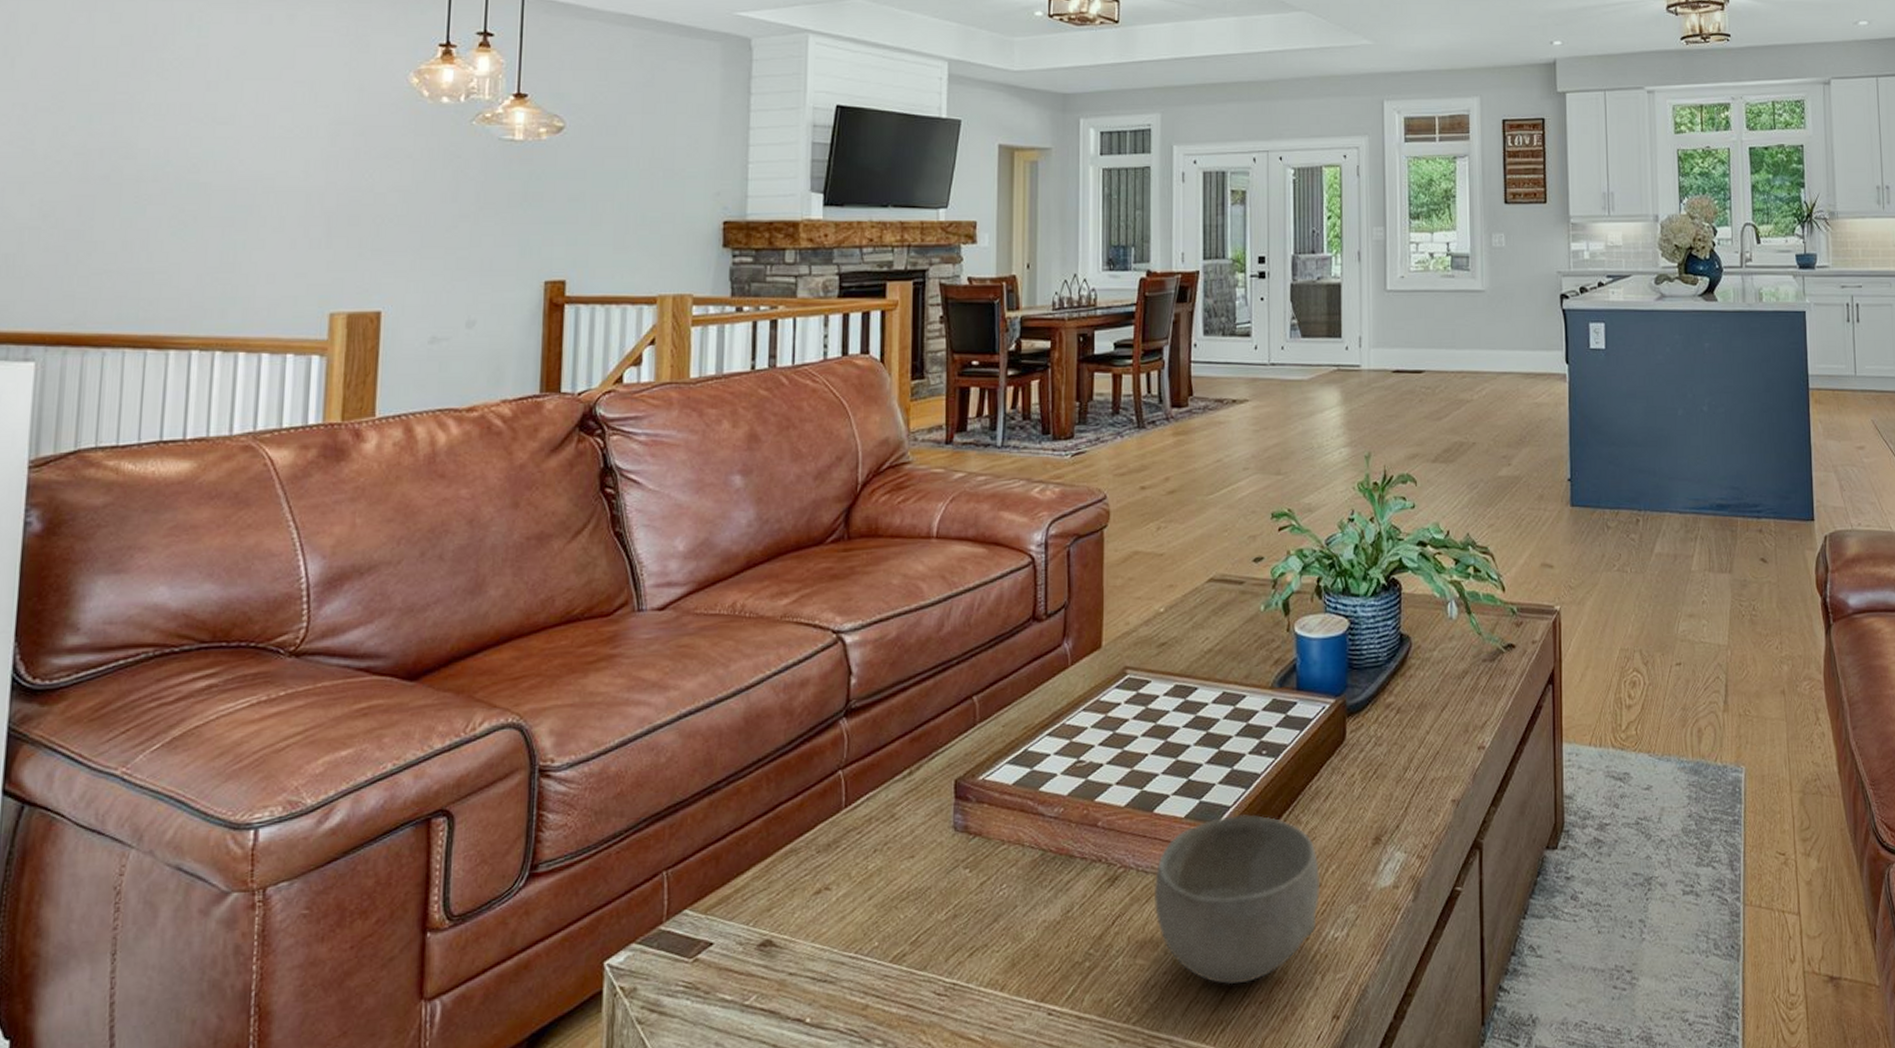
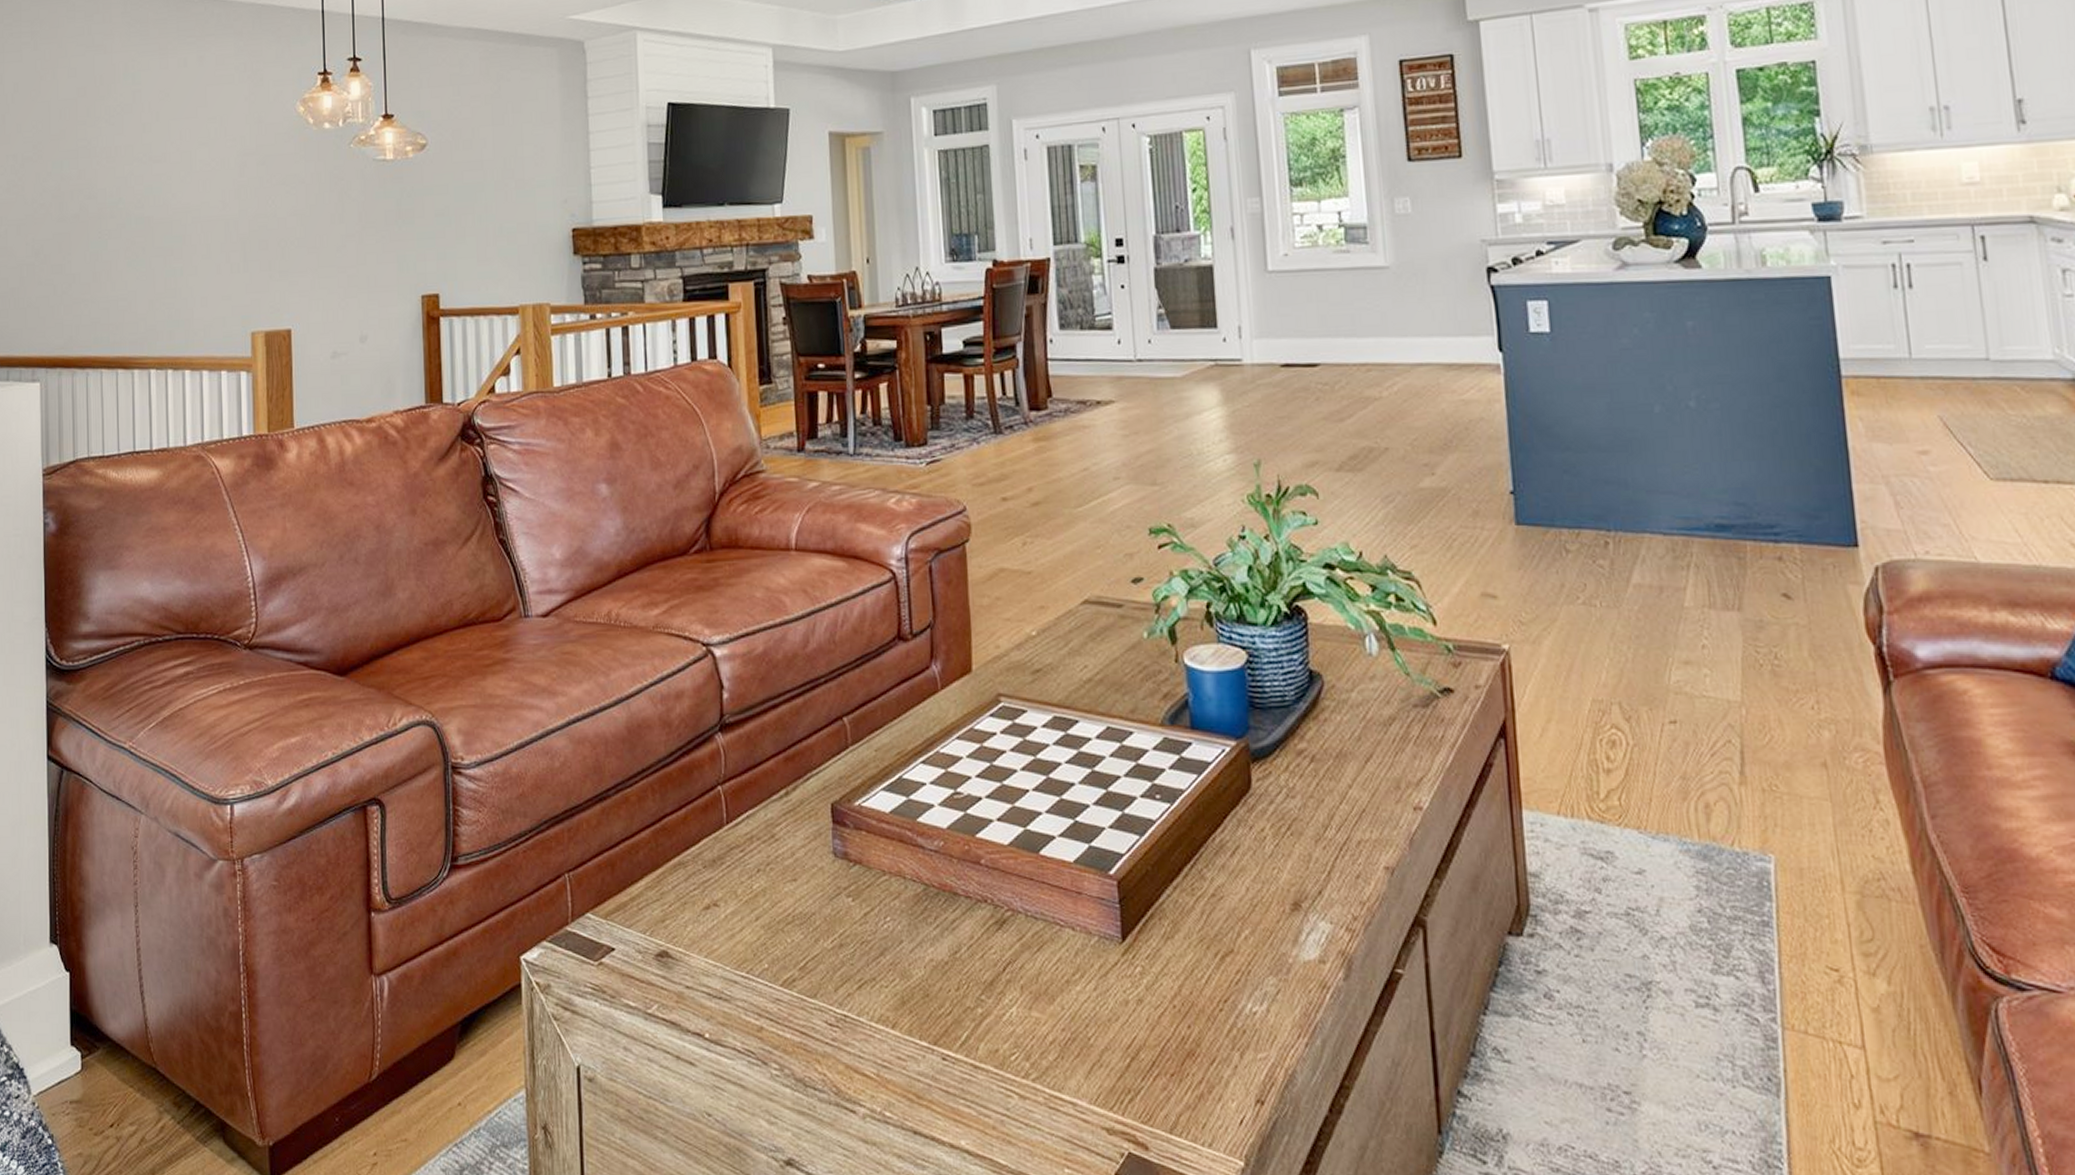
bowl: present [1154,814,1321,985] -> none [1045,864,1233,1052]

